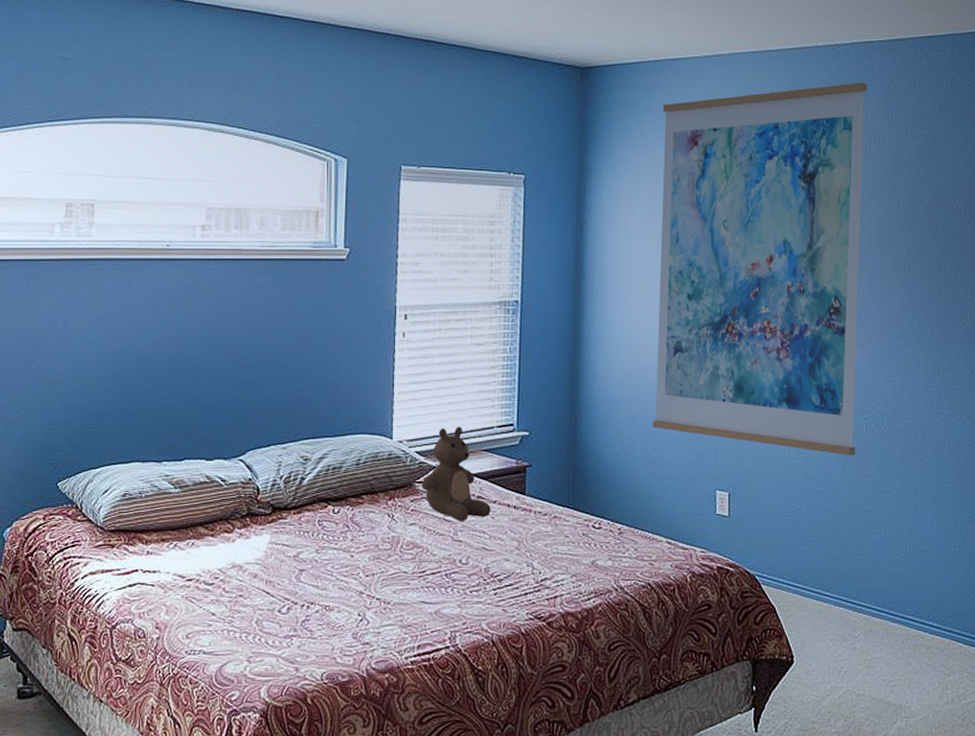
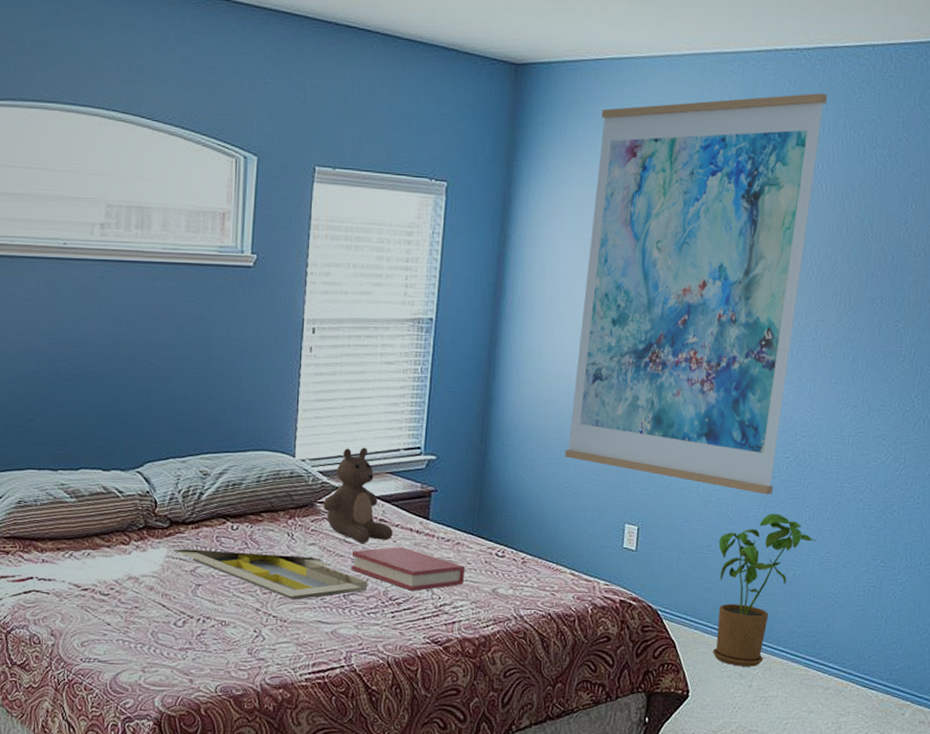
serving tray: none [277,534,469,581] -> present [174,549,368,600]
hardback book: none [451,523,564,567] -> present [351,547,466,591]
house plant: none [808,473,902,629] -> present [712,513,816,667]

